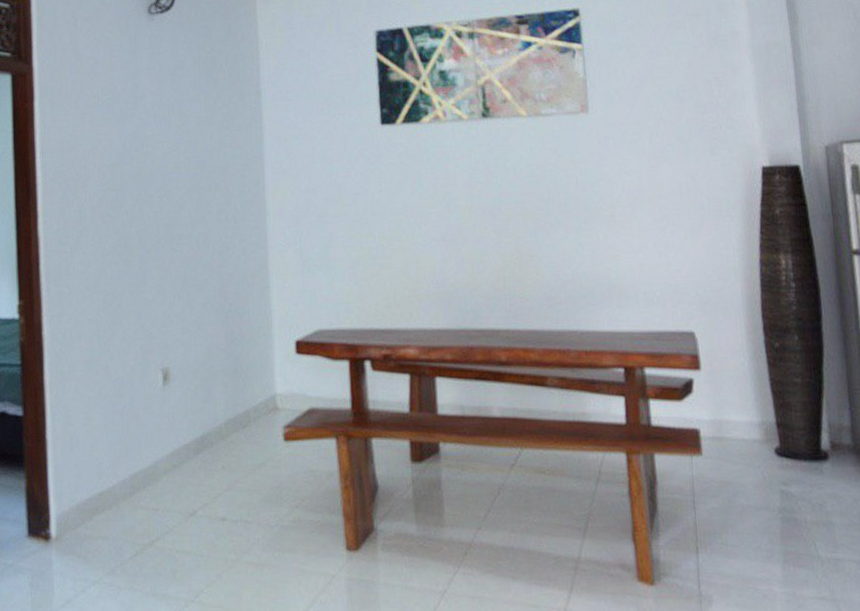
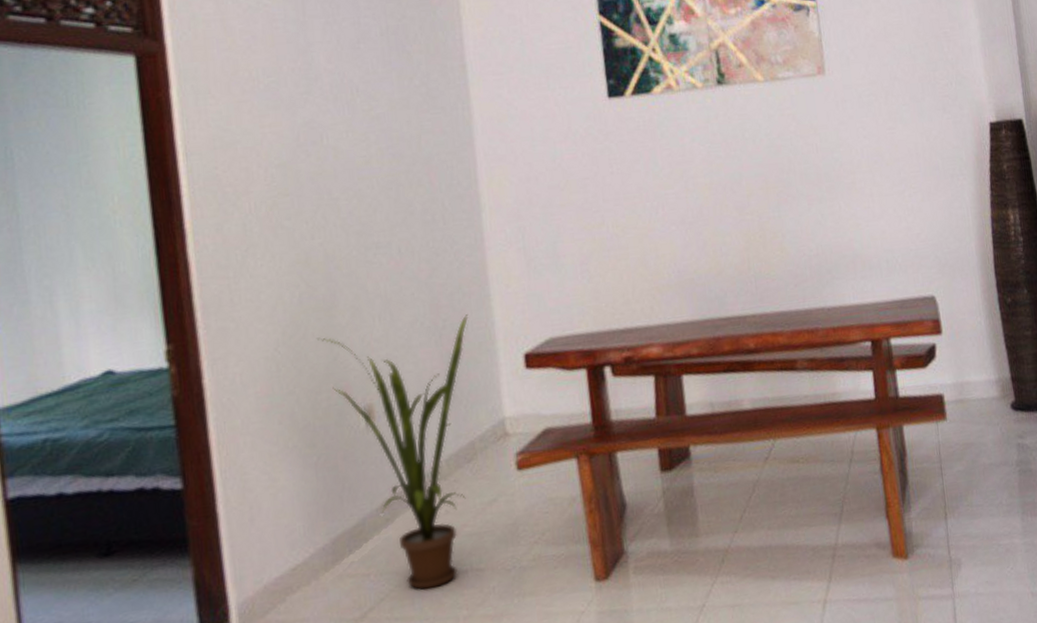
house plant: none [129,302,251,531] -> present [316,314,469,591]

